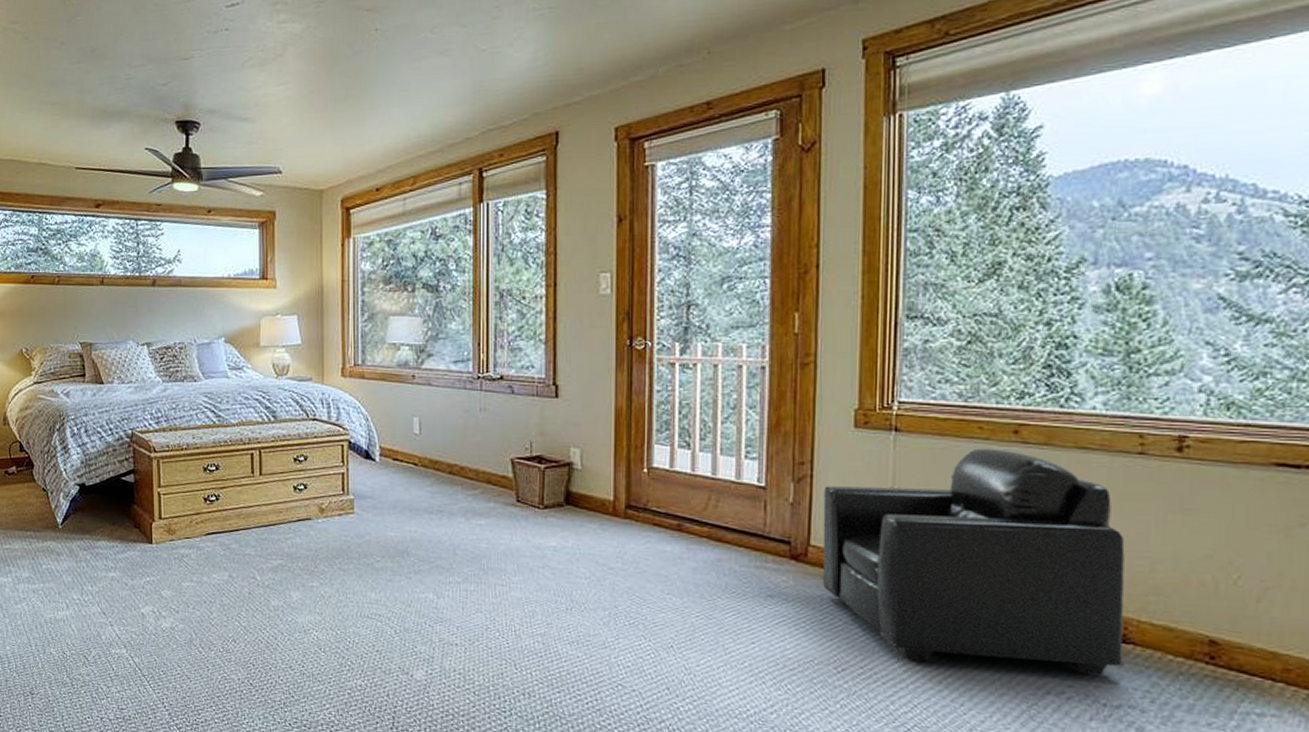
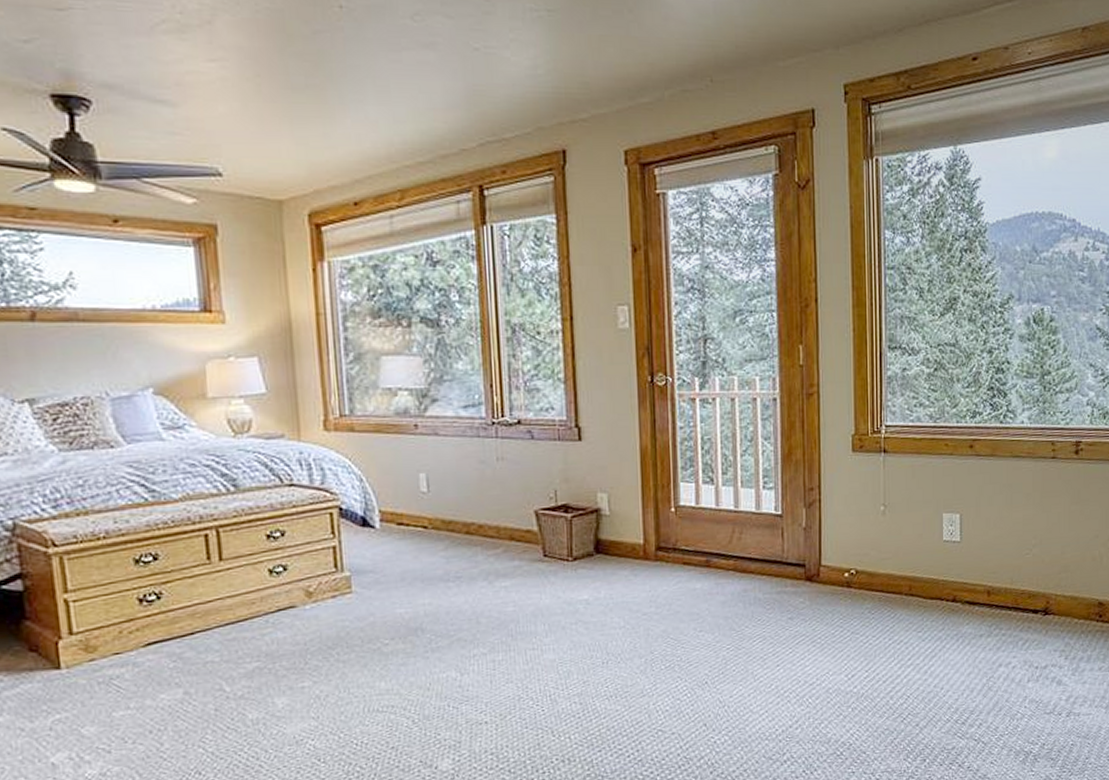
armchair: present [823,448,1125,675] -> none [830,462,1047,658]

